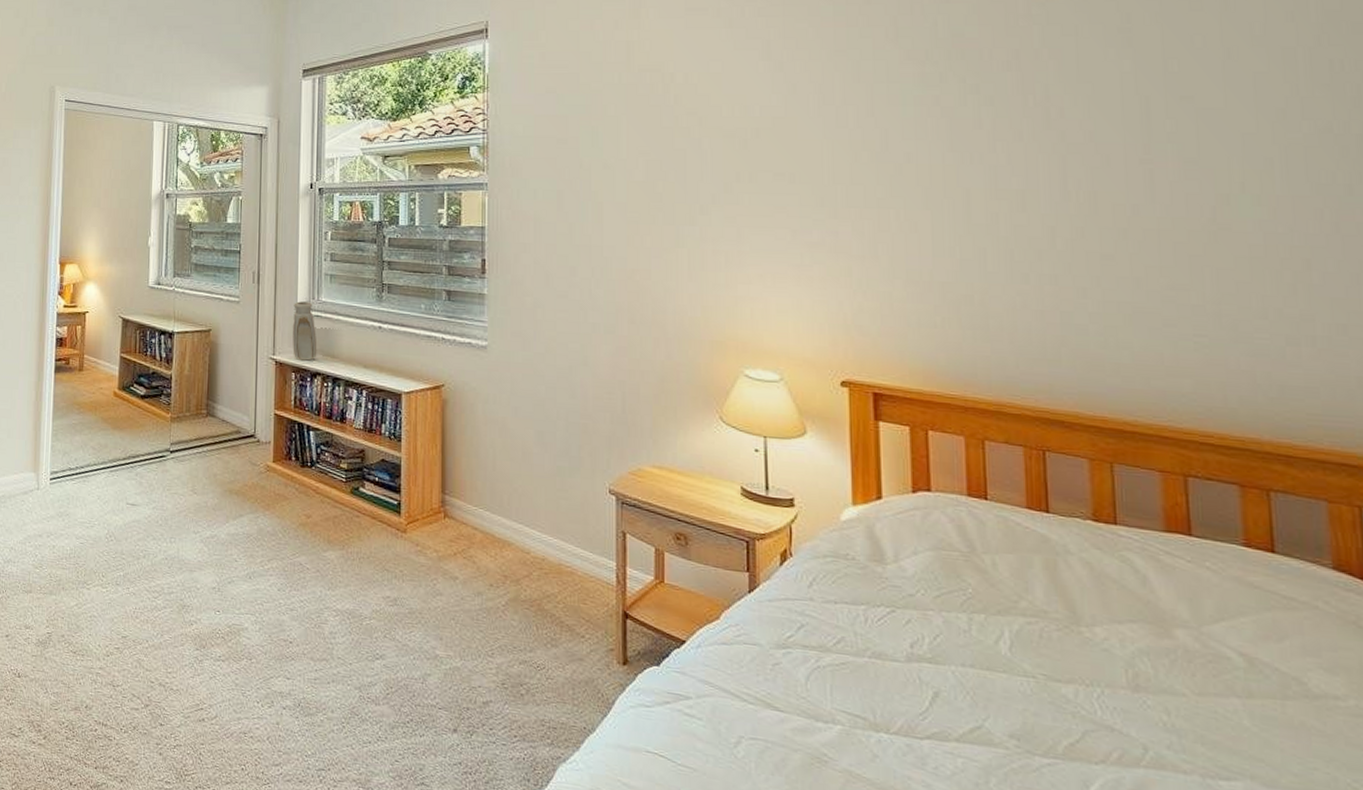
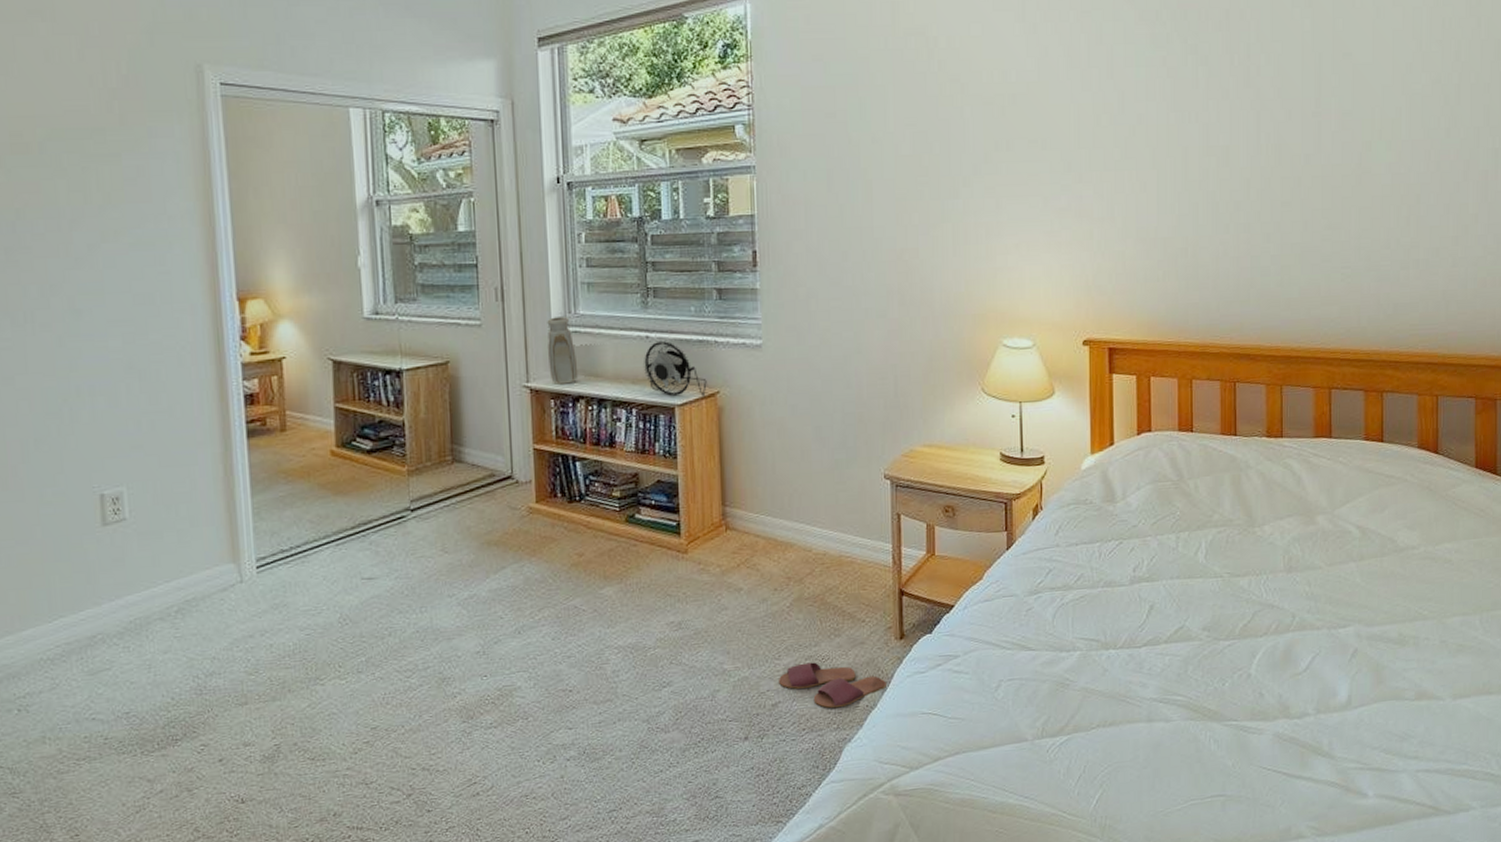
desk fan: none [376,333,433,388] -> present [644,341,707,397]
slippers: none [491,666,607,723] -> present [779,662,886,709]

